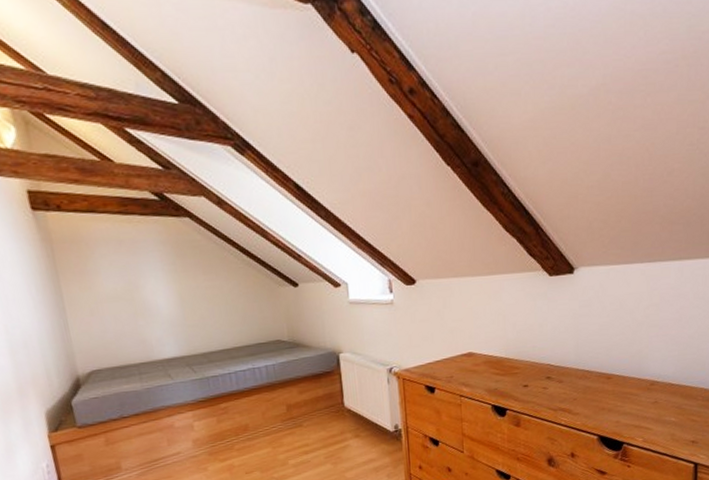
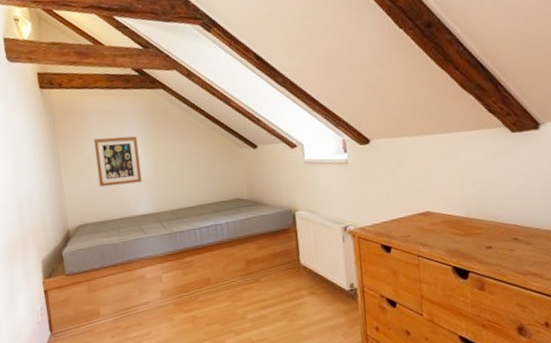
wall art: none [104,270,167,328] -> present [93,136,142,187]

